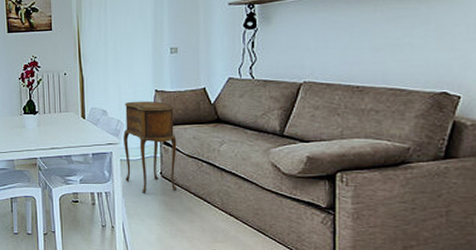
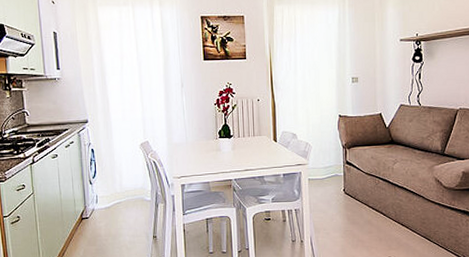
side table: present [123,101,177,193] -> none [311,125,358,209]

